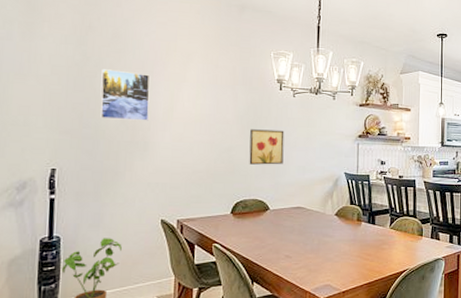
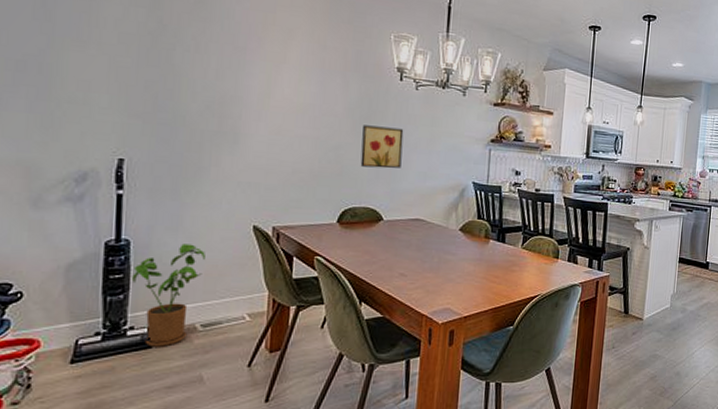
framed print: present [100,69,151,121] -> none [179,41,243,108]

